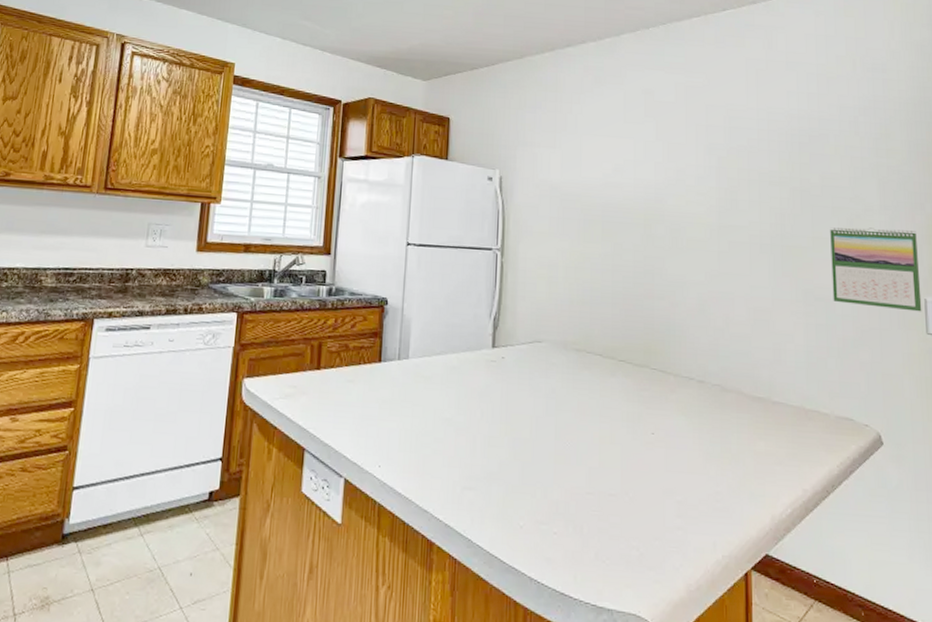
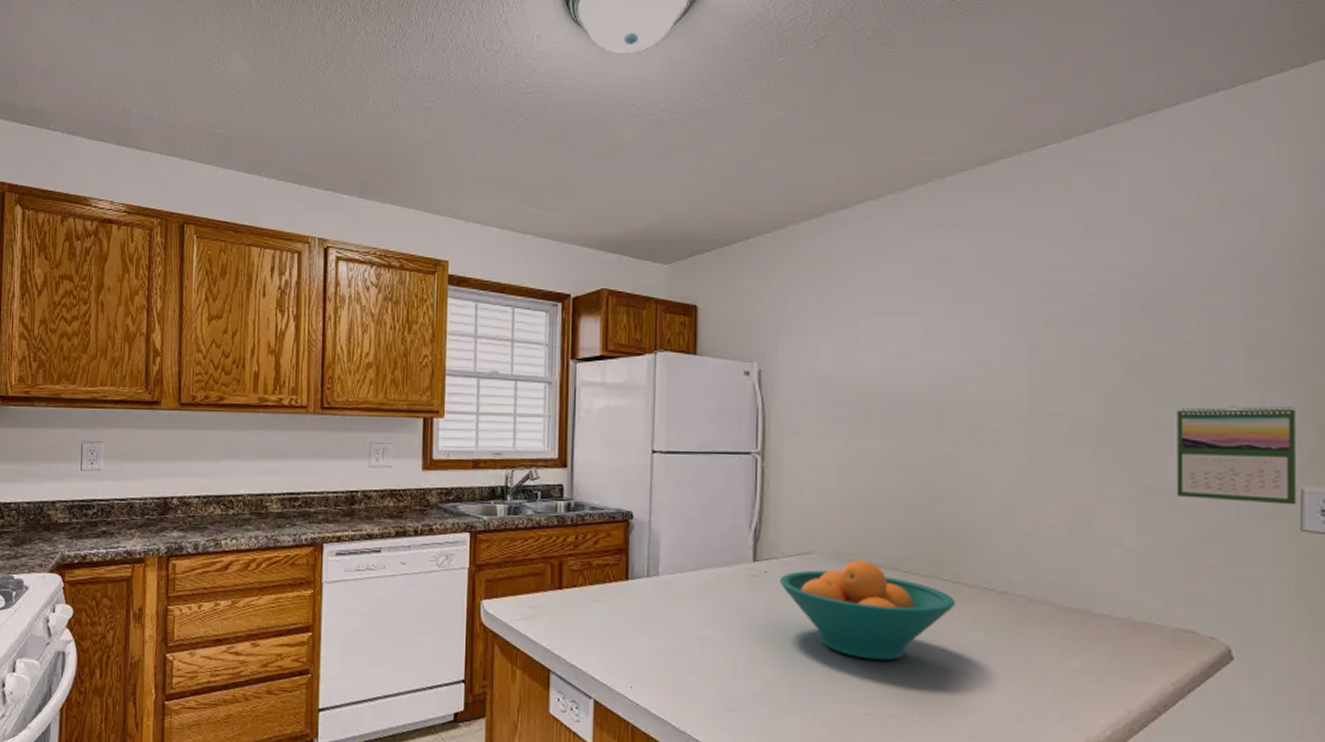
fruit bowl: none [515,349,662,443] -> present [780,560,955,661]

